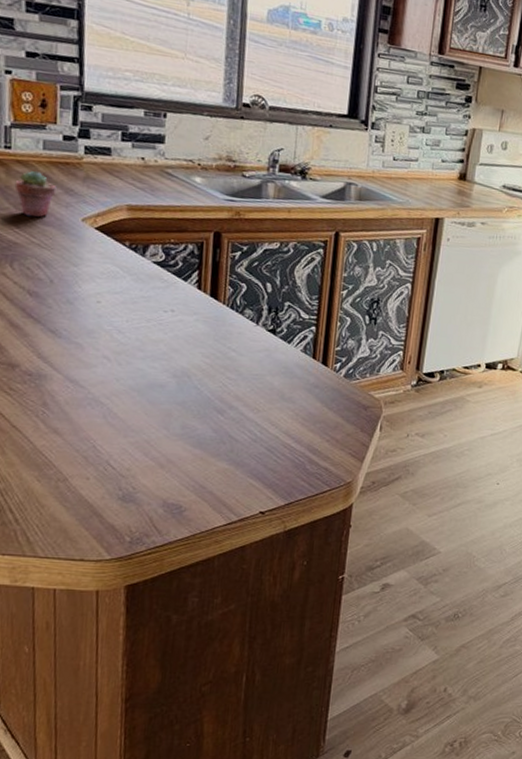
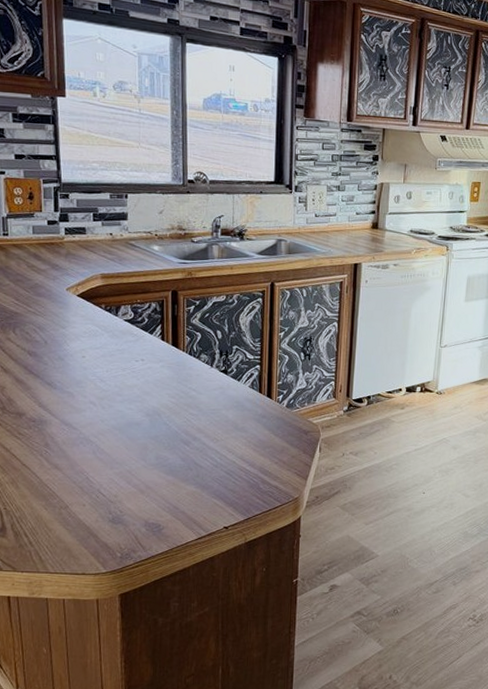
potted succulent: present [14,170,57,217] -> none [13,251,45,290]

